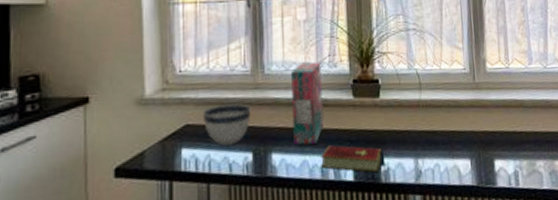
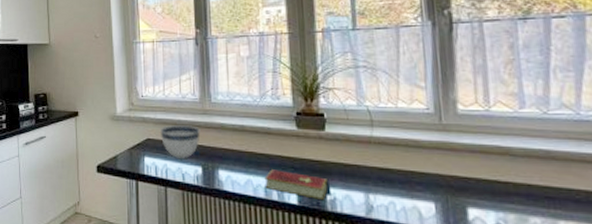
cereal box: present [291,62,324,145] -> none [235,94,267,166]

